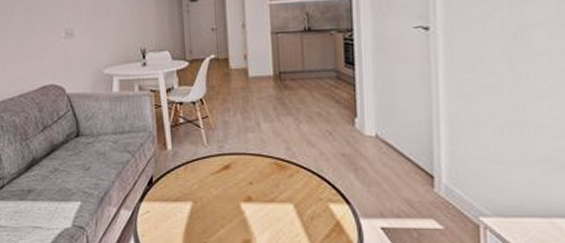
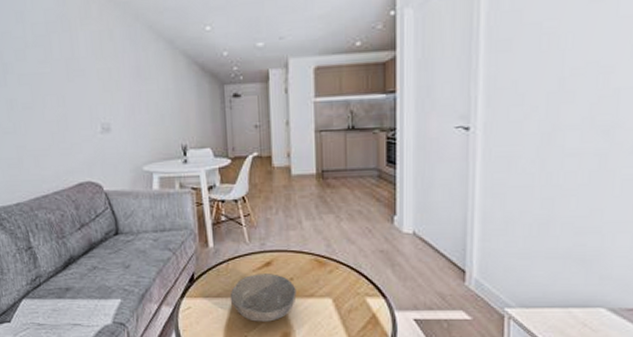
bowl: none [188,177,257,228] -> present [230,273,297,322]

